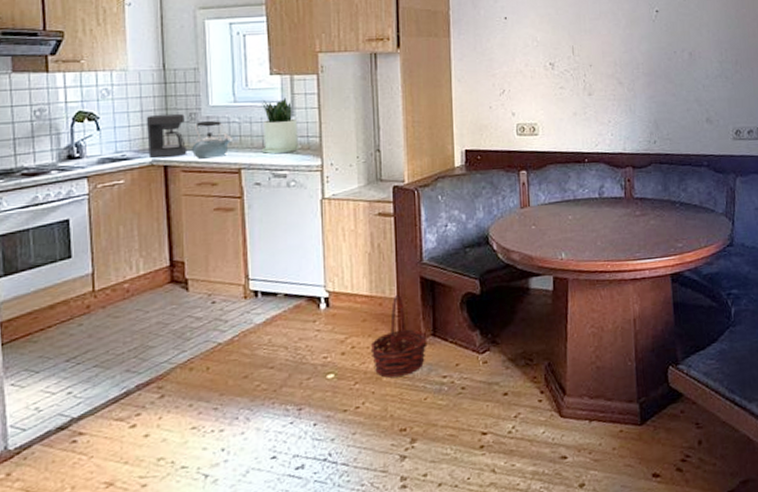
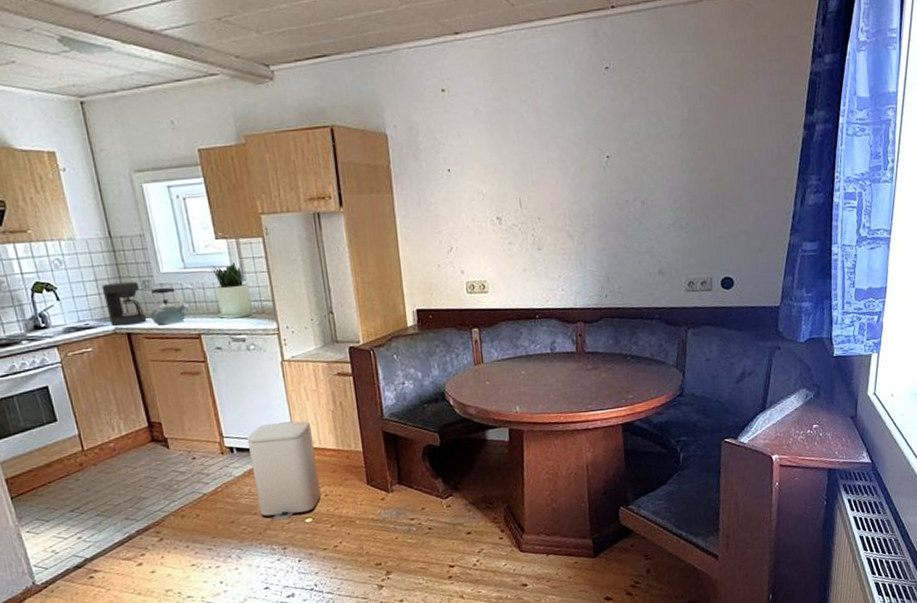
pedal bin: none [274,263,348,376] -> present [246,420,321,521]
basket: present [370,294,428,378] -> none [342,447,395,521]

